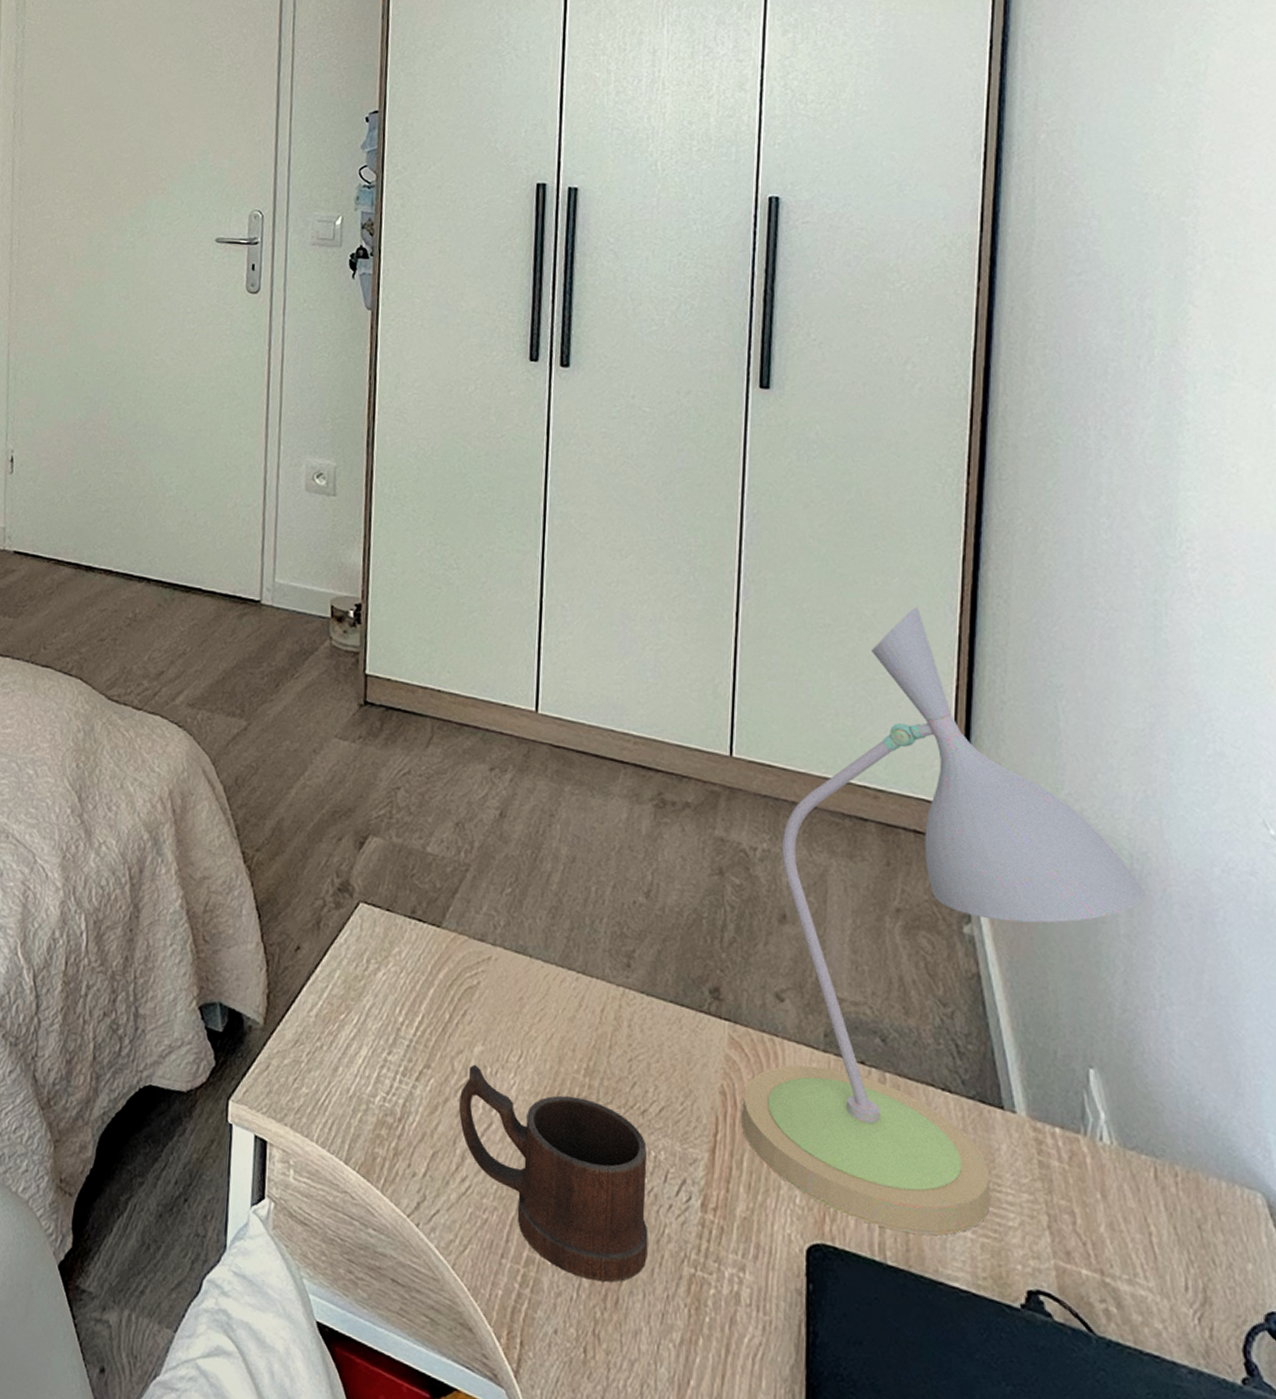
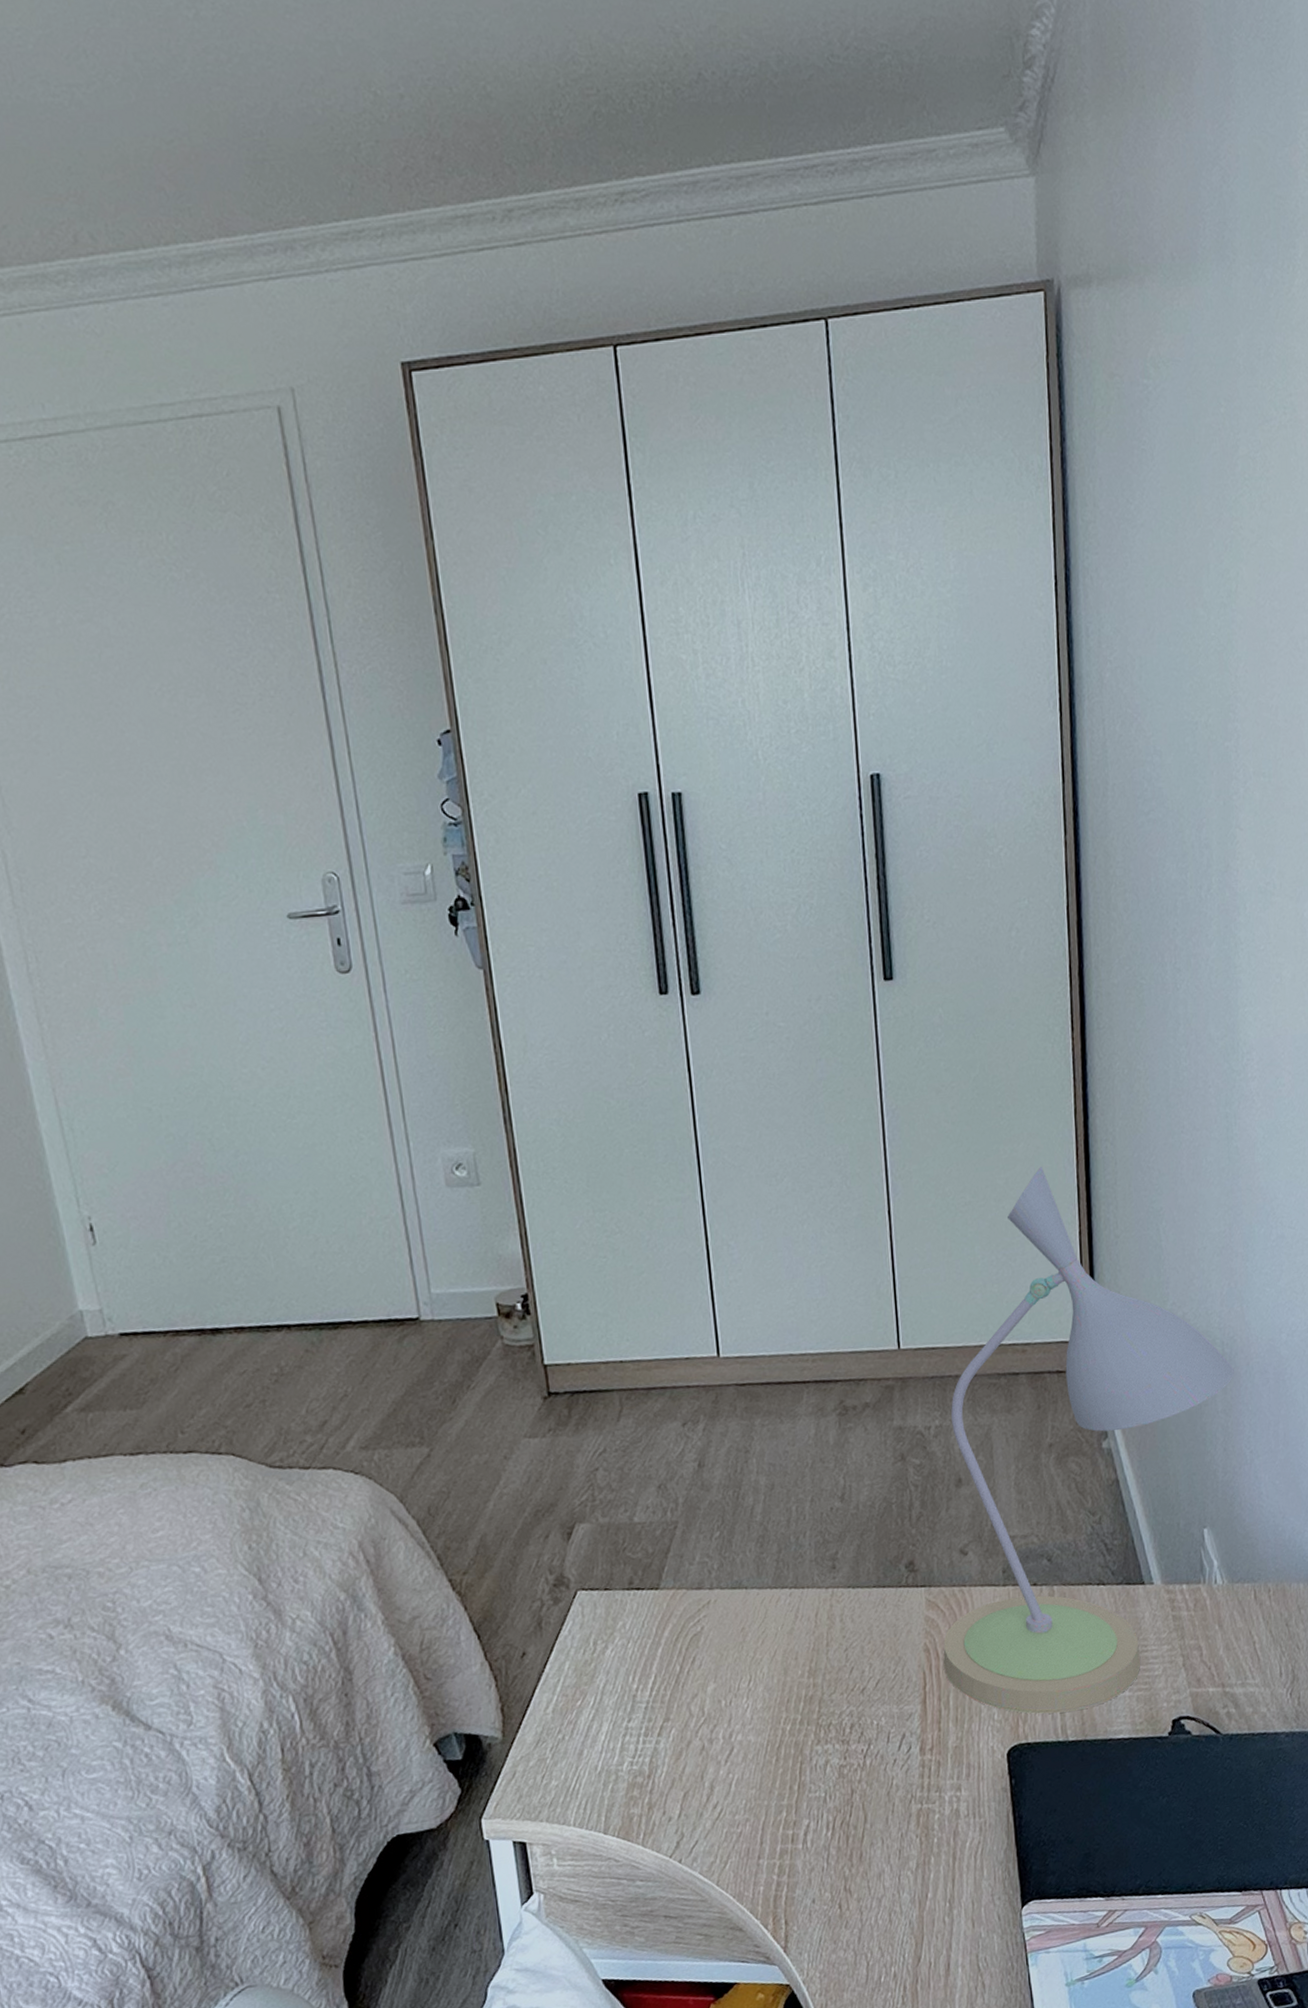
mug: present [459,1064,649,1283] -> none [700,1696,882,1849]

